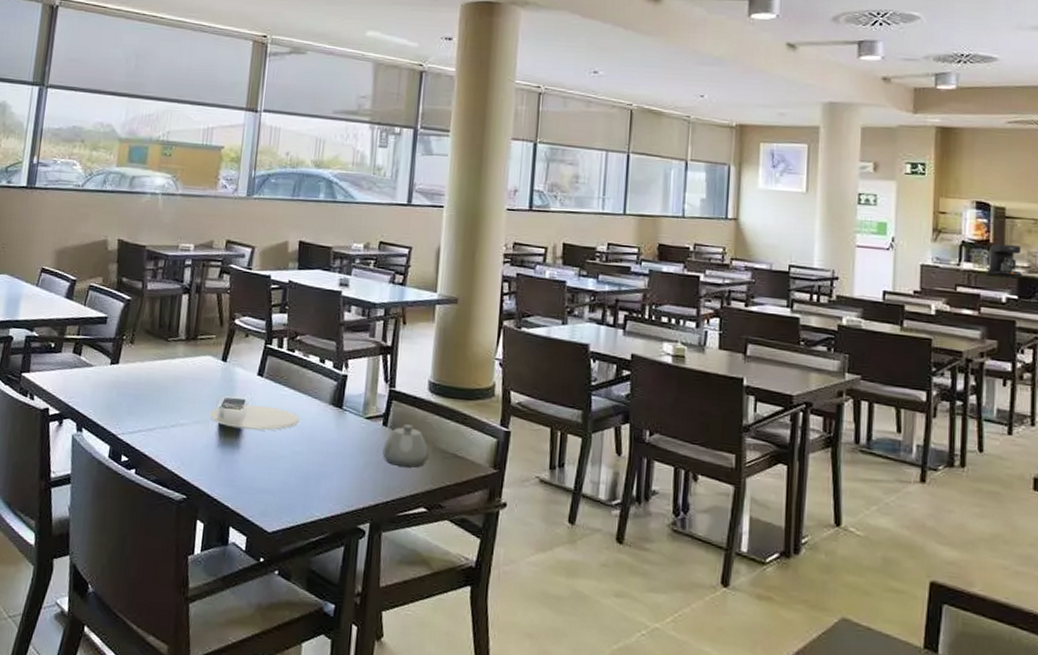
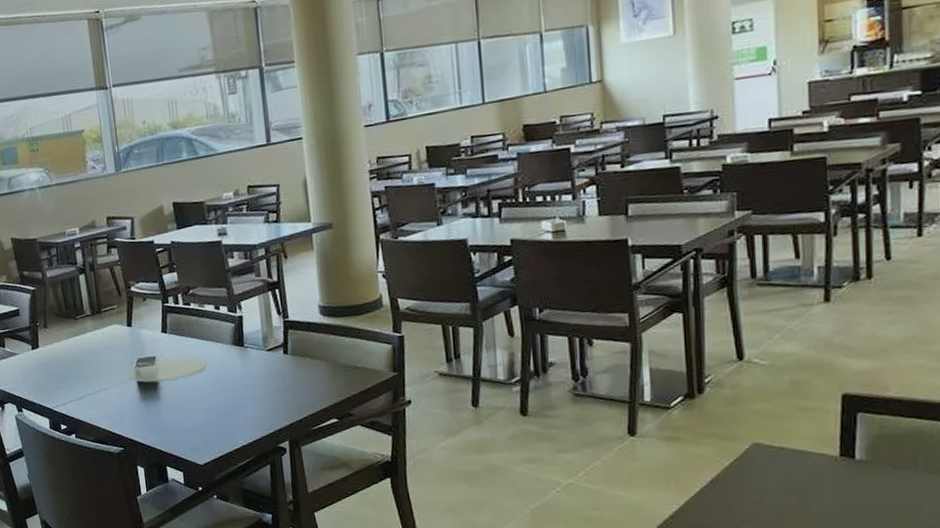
sugar bowl: present [381,424,430,468] -> none [287,348,332,387]
coffee maker: present [987,244,1023,277] -> none [884,36,925,76]

